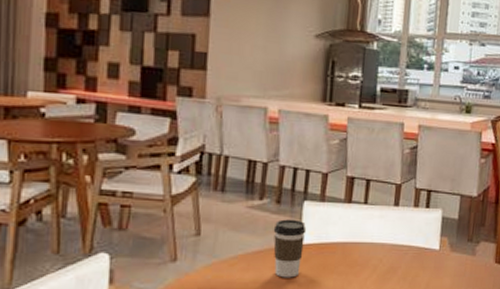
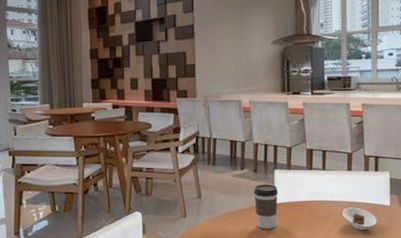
saucer: none [383,251,423,279] -> present [342,207,377,230]

